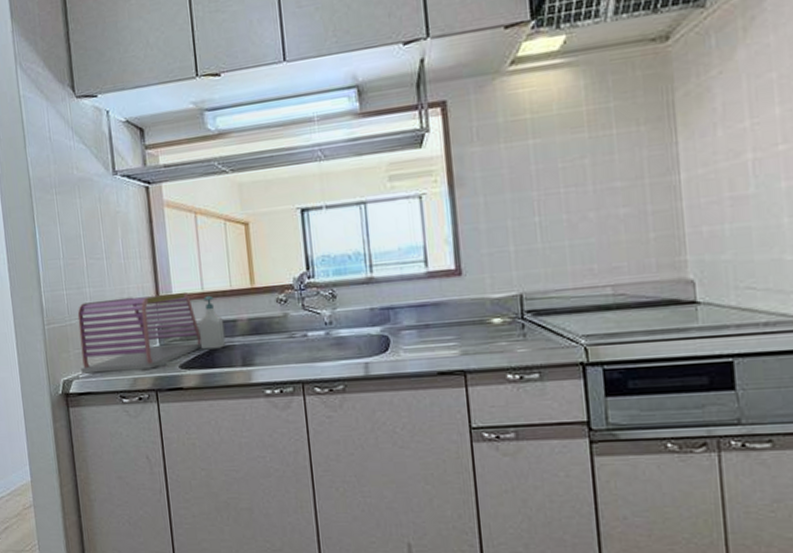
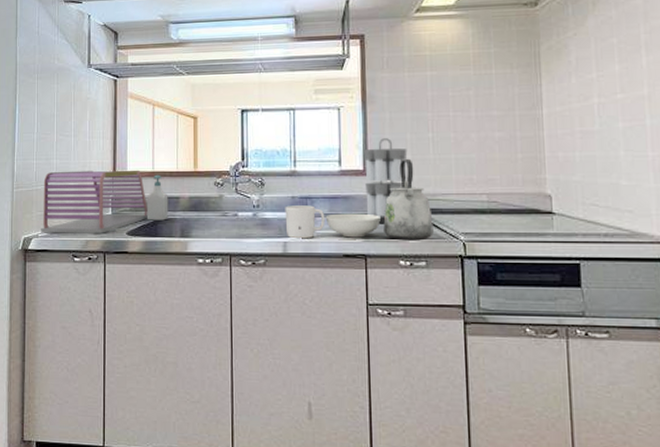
mug: none [363,317,413,358] -> present [285,205,325,239]
bowl: none [413,321,482,352] -> present [325,213,382,238]
spice rack: none [455,228,511,333] -> present [364,138,407,224]
kettle: none [484,250,547,351] -> present [383,158,434,241]

